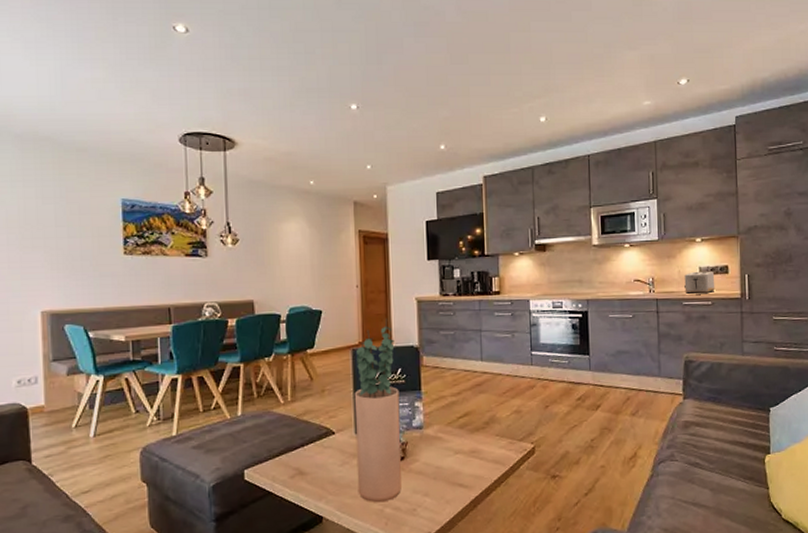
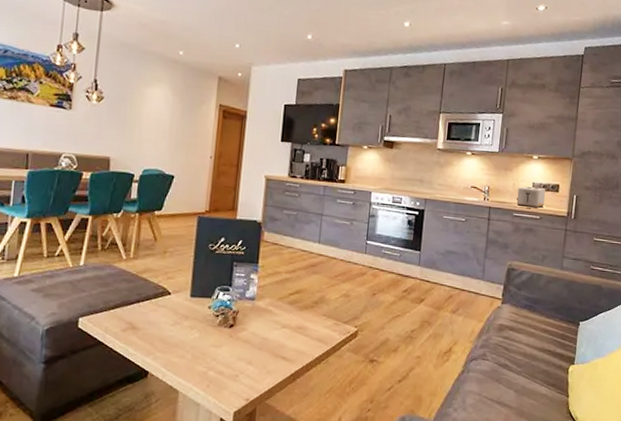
vase: present [354,319,402,502] -> none [185,192,239,364]

